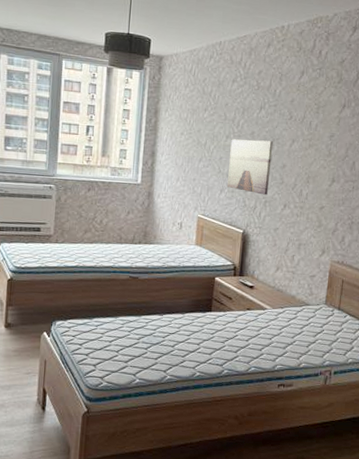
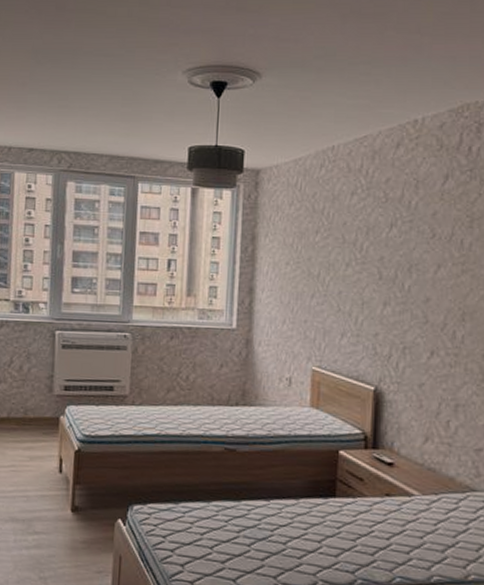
wall art: present [226,139,274,195] -> none [349,267,411,339]

